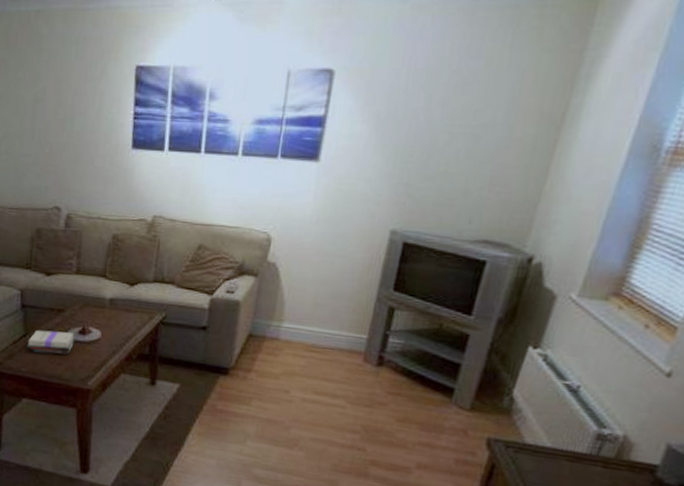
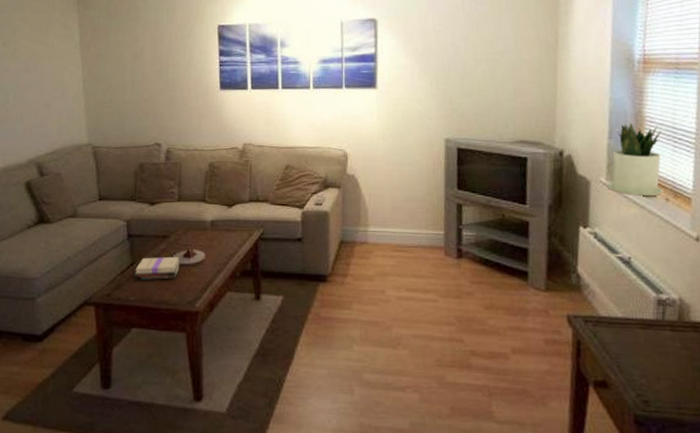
planter: none [574,230,669,322] -> present [605,123,663,197]

